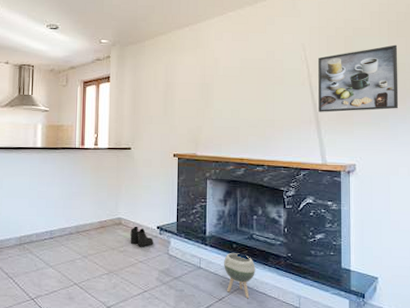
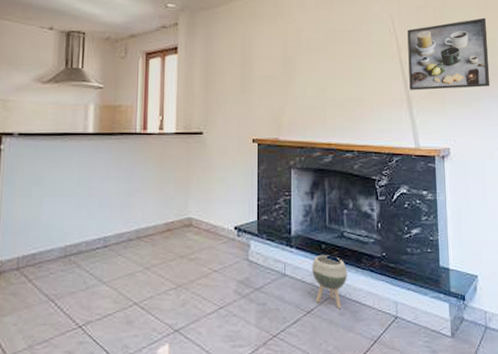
boots: present [130,226,154,247] -> none [202,227,231,253]

